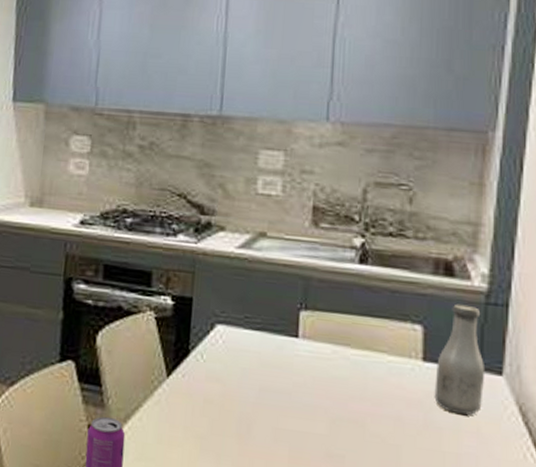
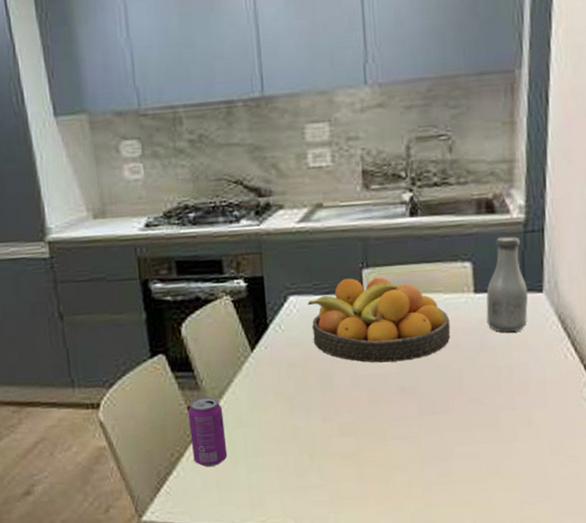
fruit bowl: none [235,317,392,423] -> present [307,277,451,363]

